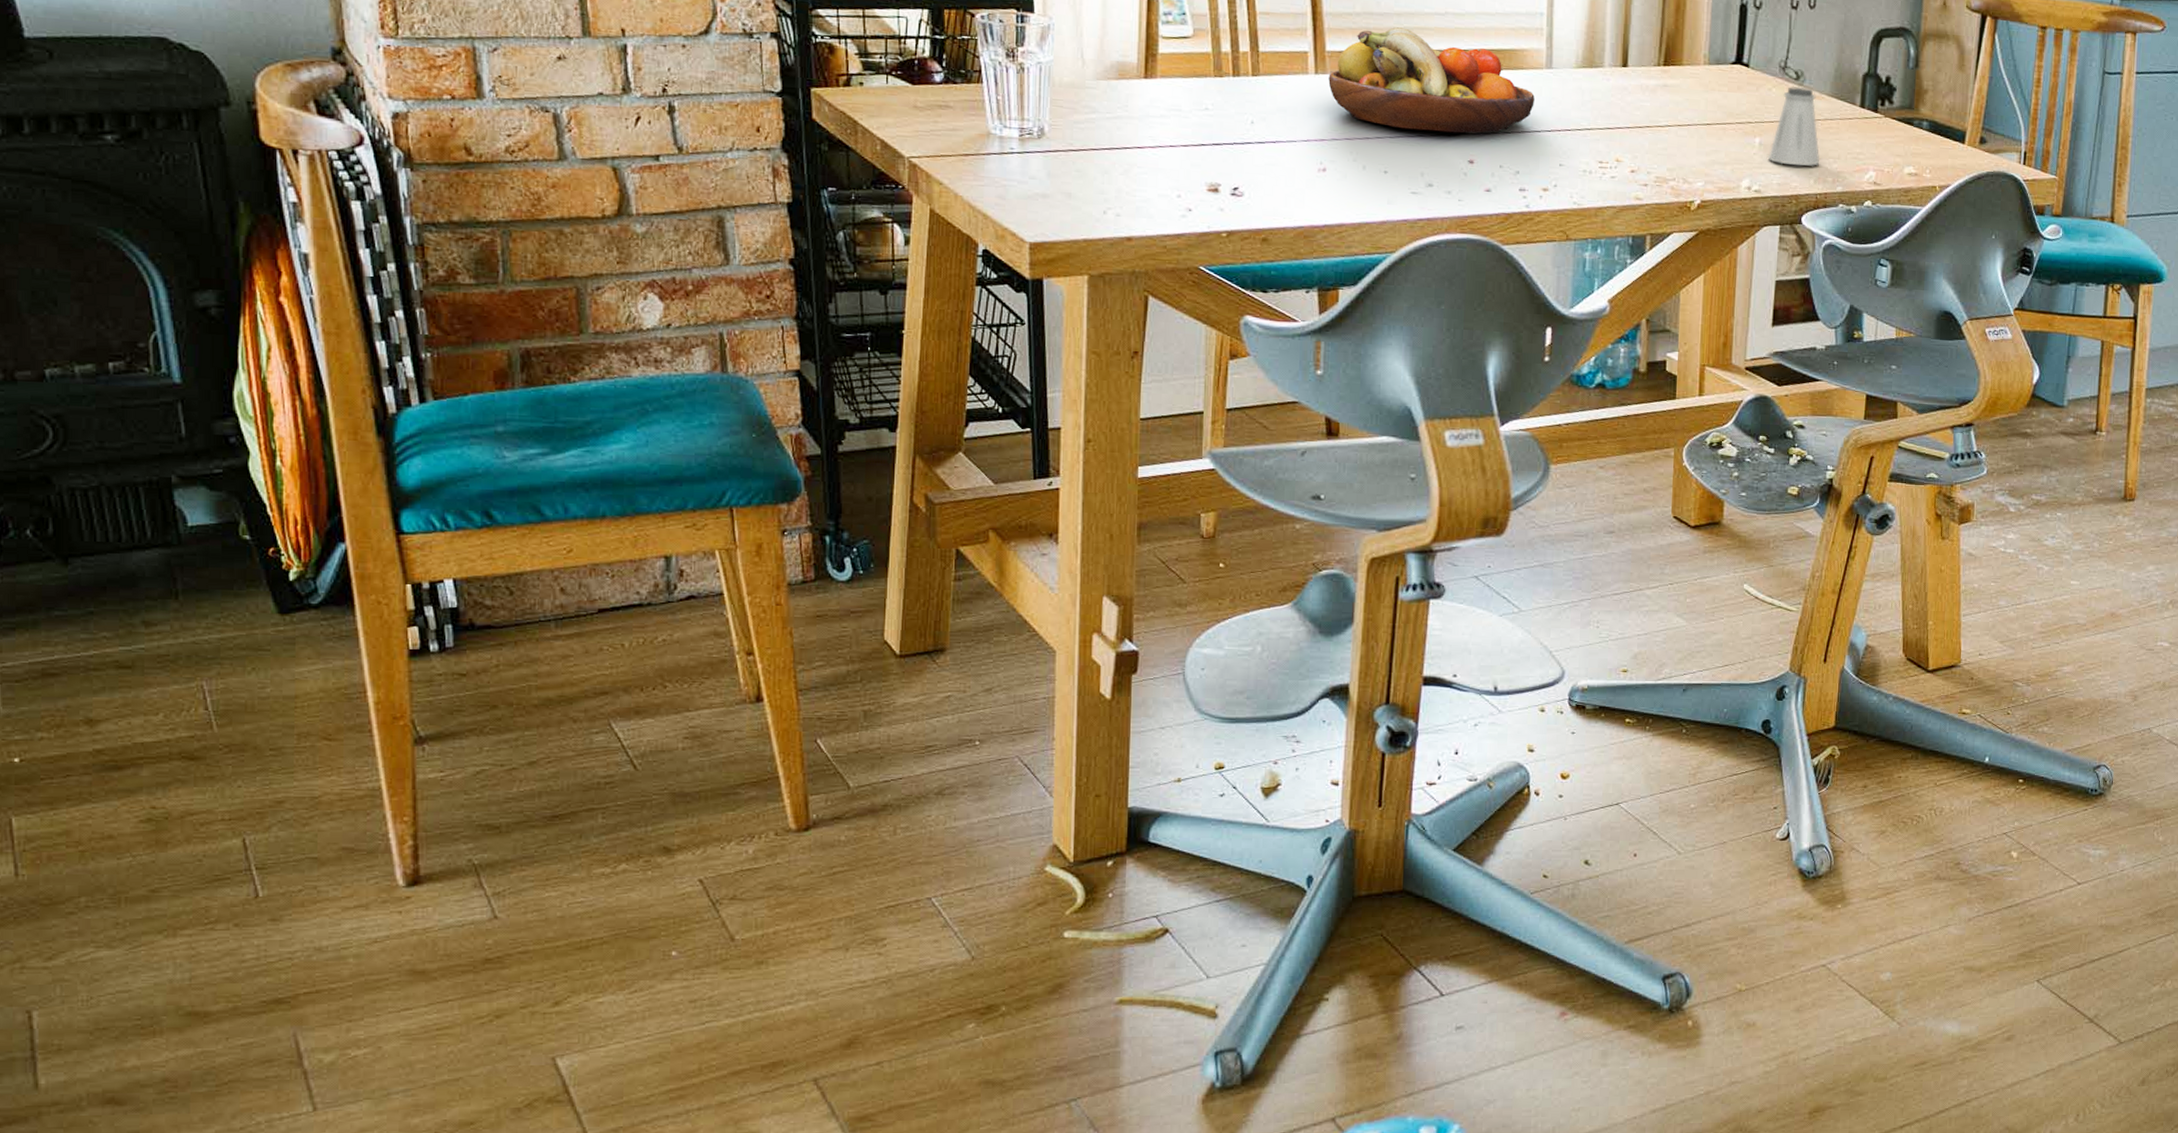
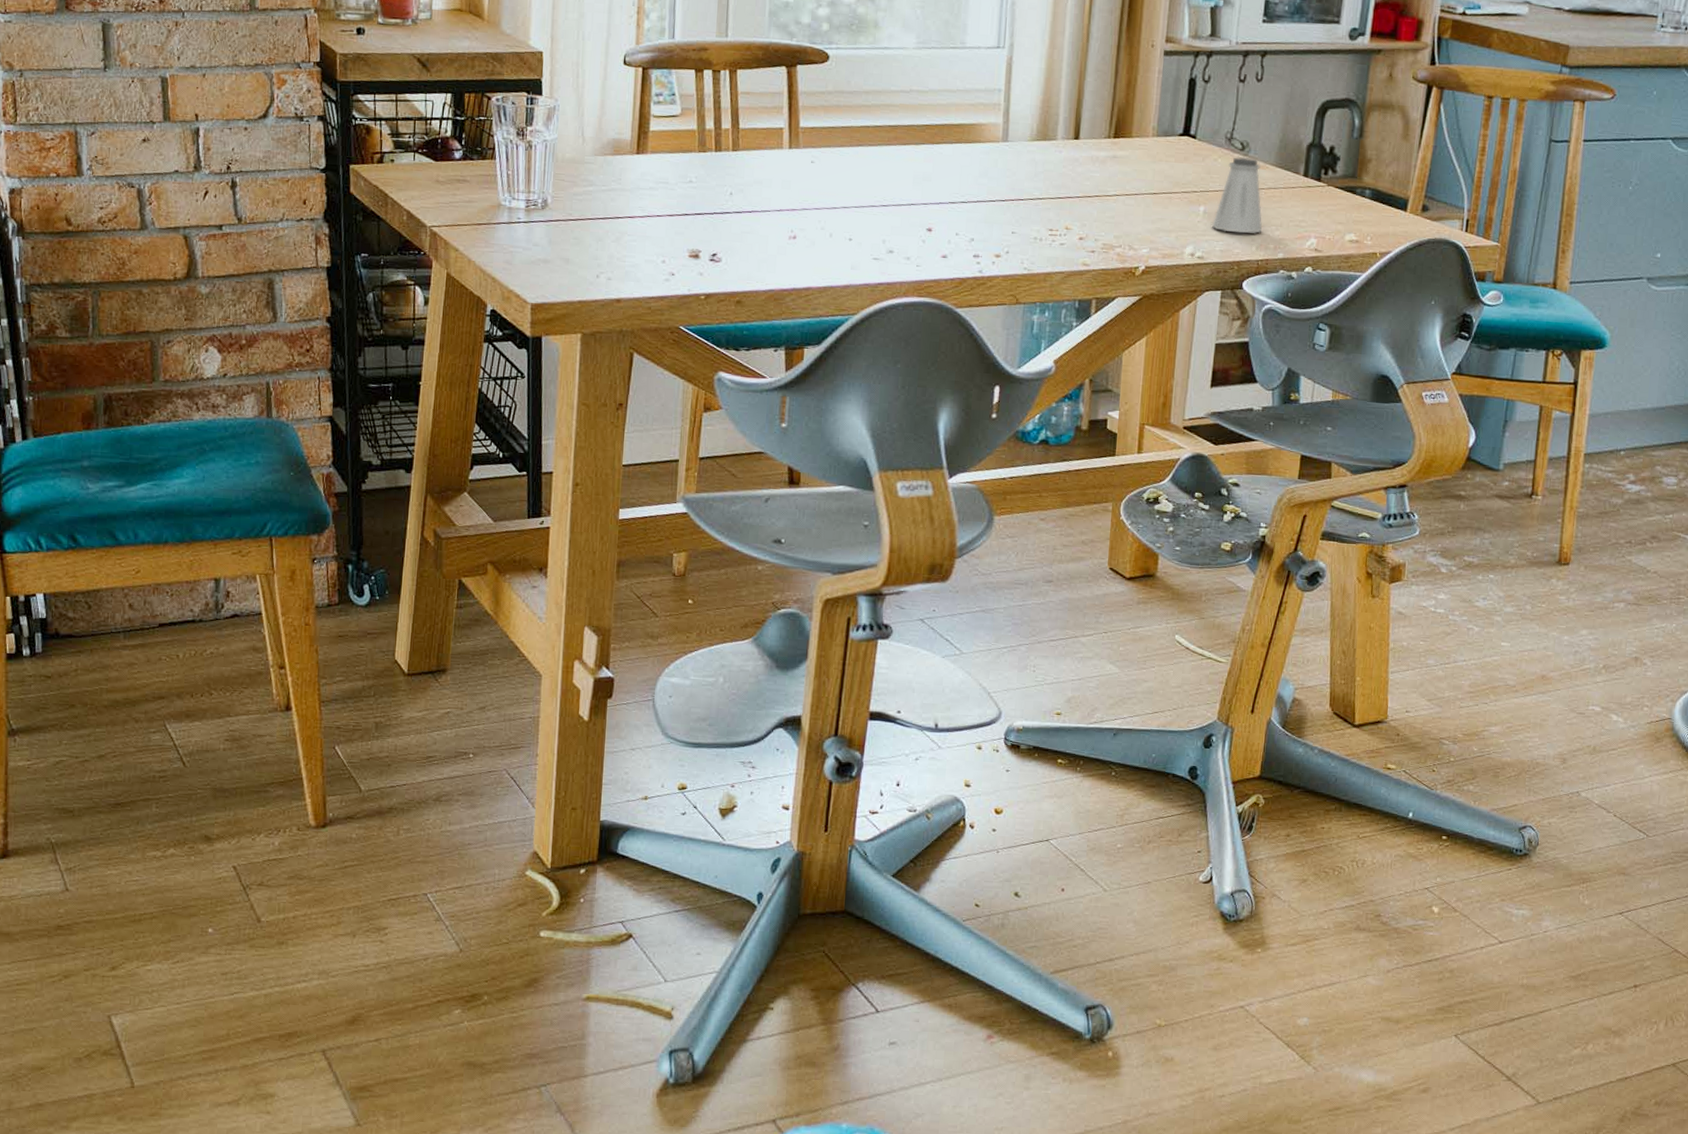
fruit bowl: present [1328,27,1535,134] -> none [801,104,991,203]

